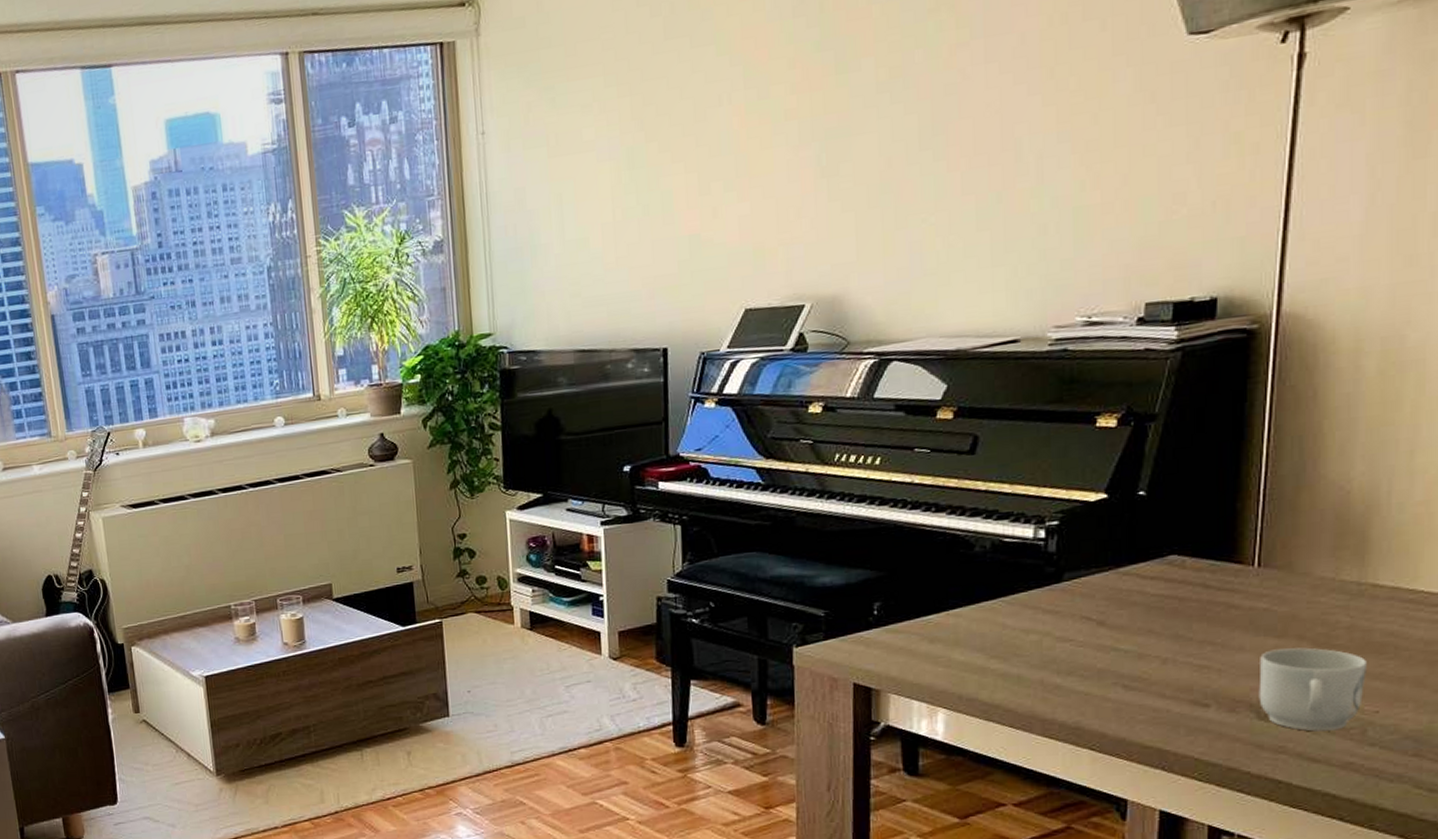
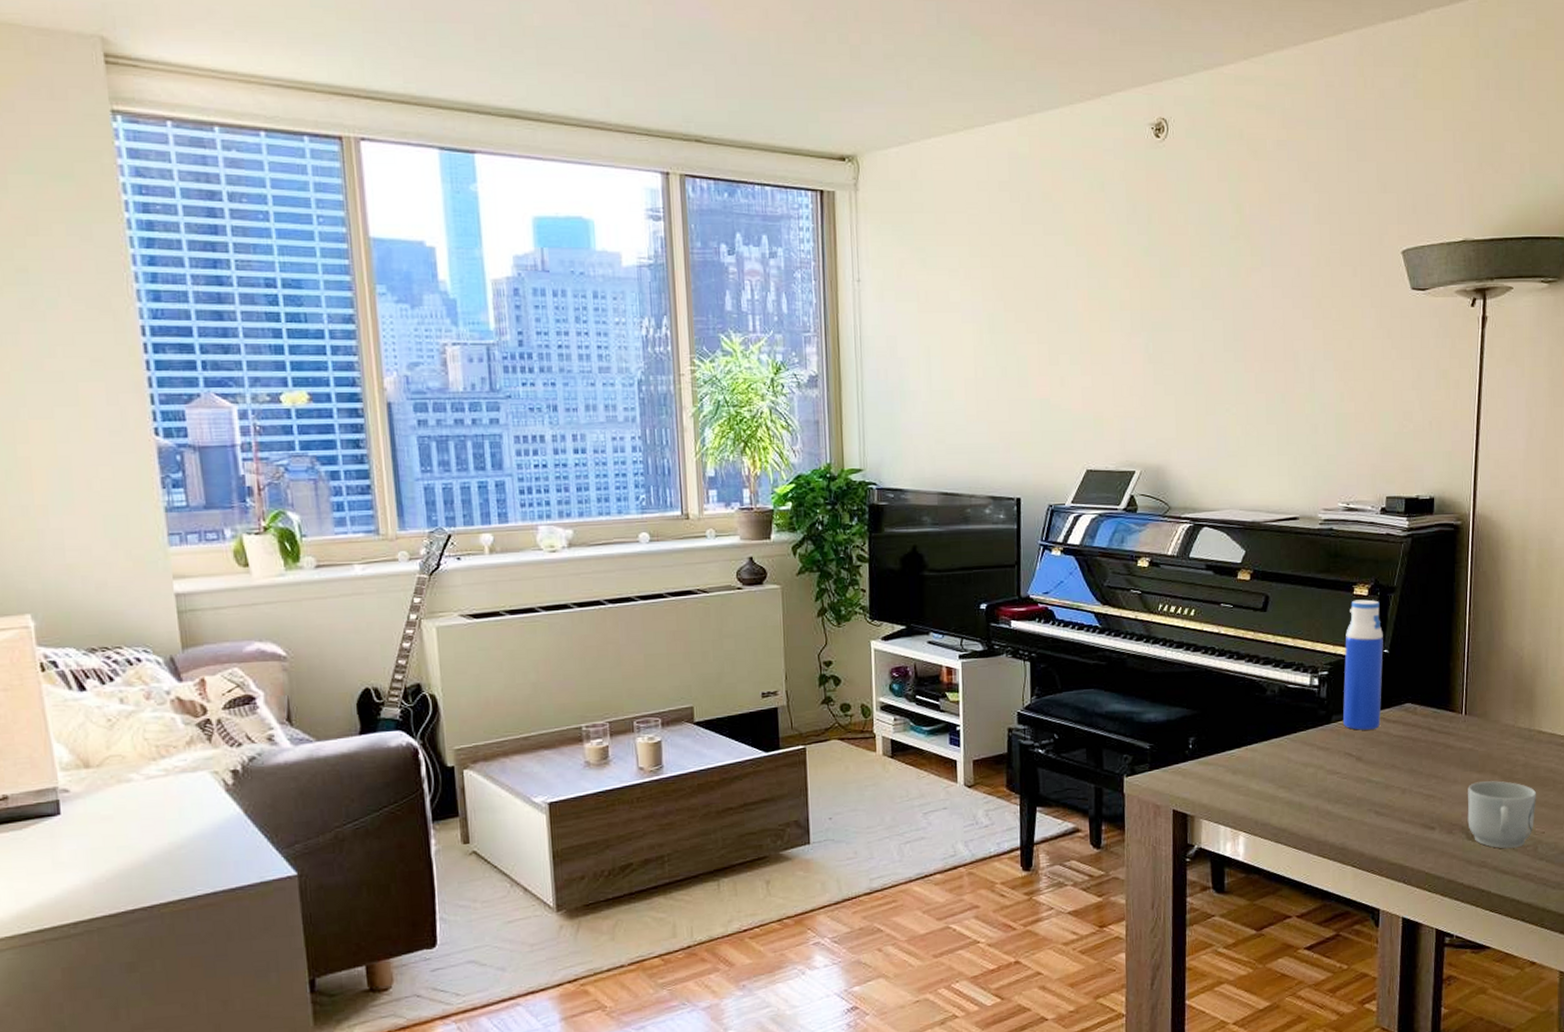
water bottle: none [1078,431,1138,590] -> present [1342,599,1383,730]

